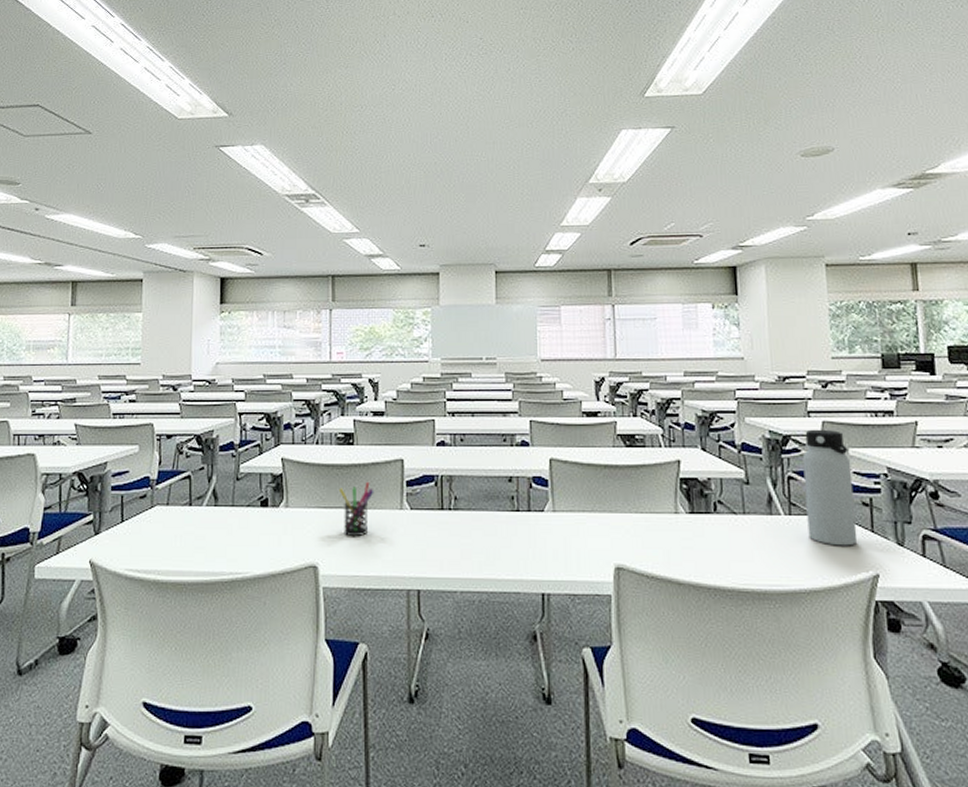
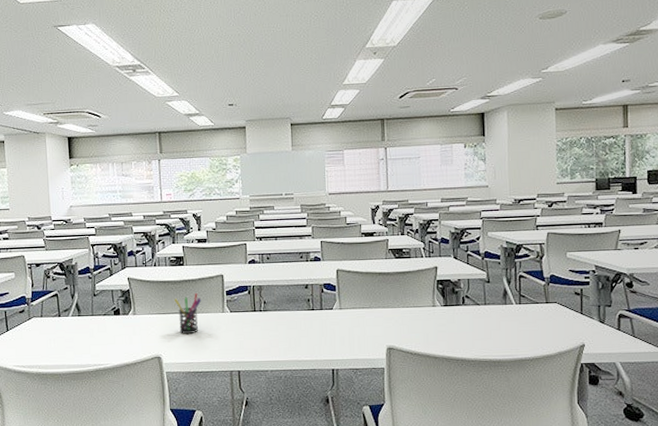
water bottle: present [802,429,858,546] -> none [531,238,570,325]

